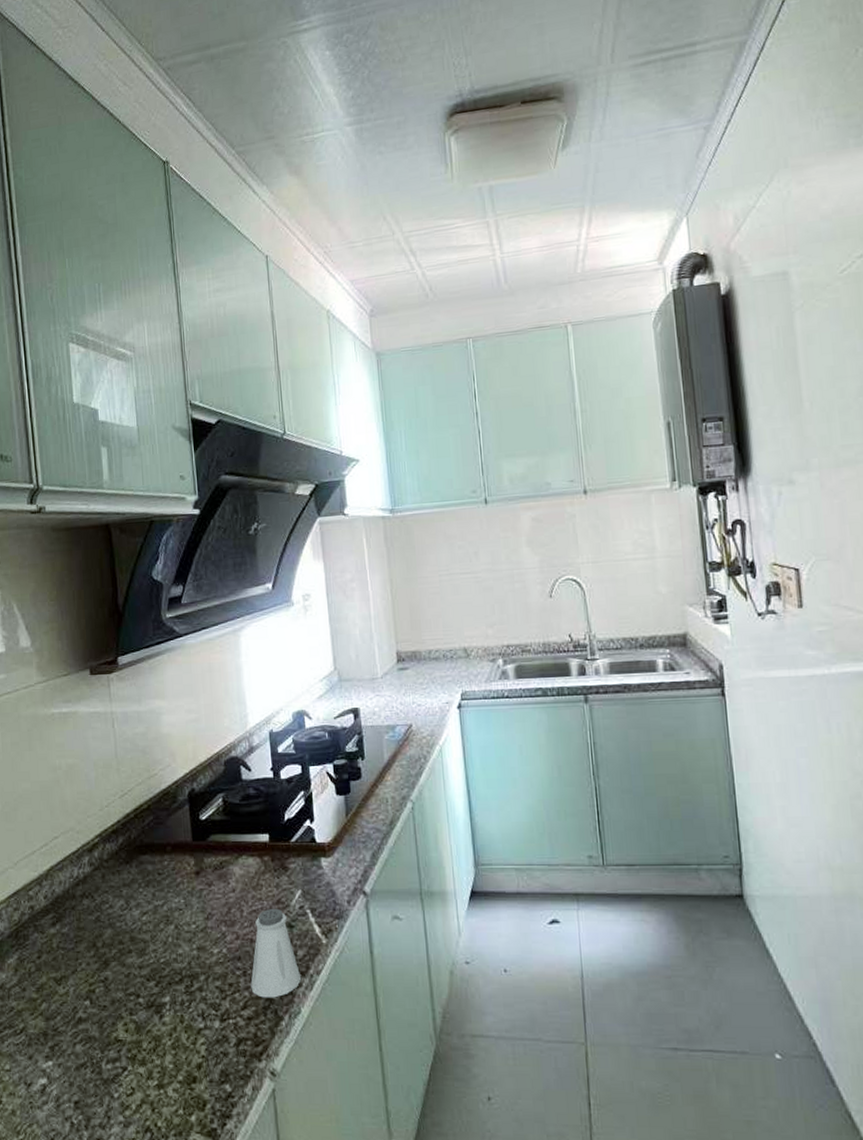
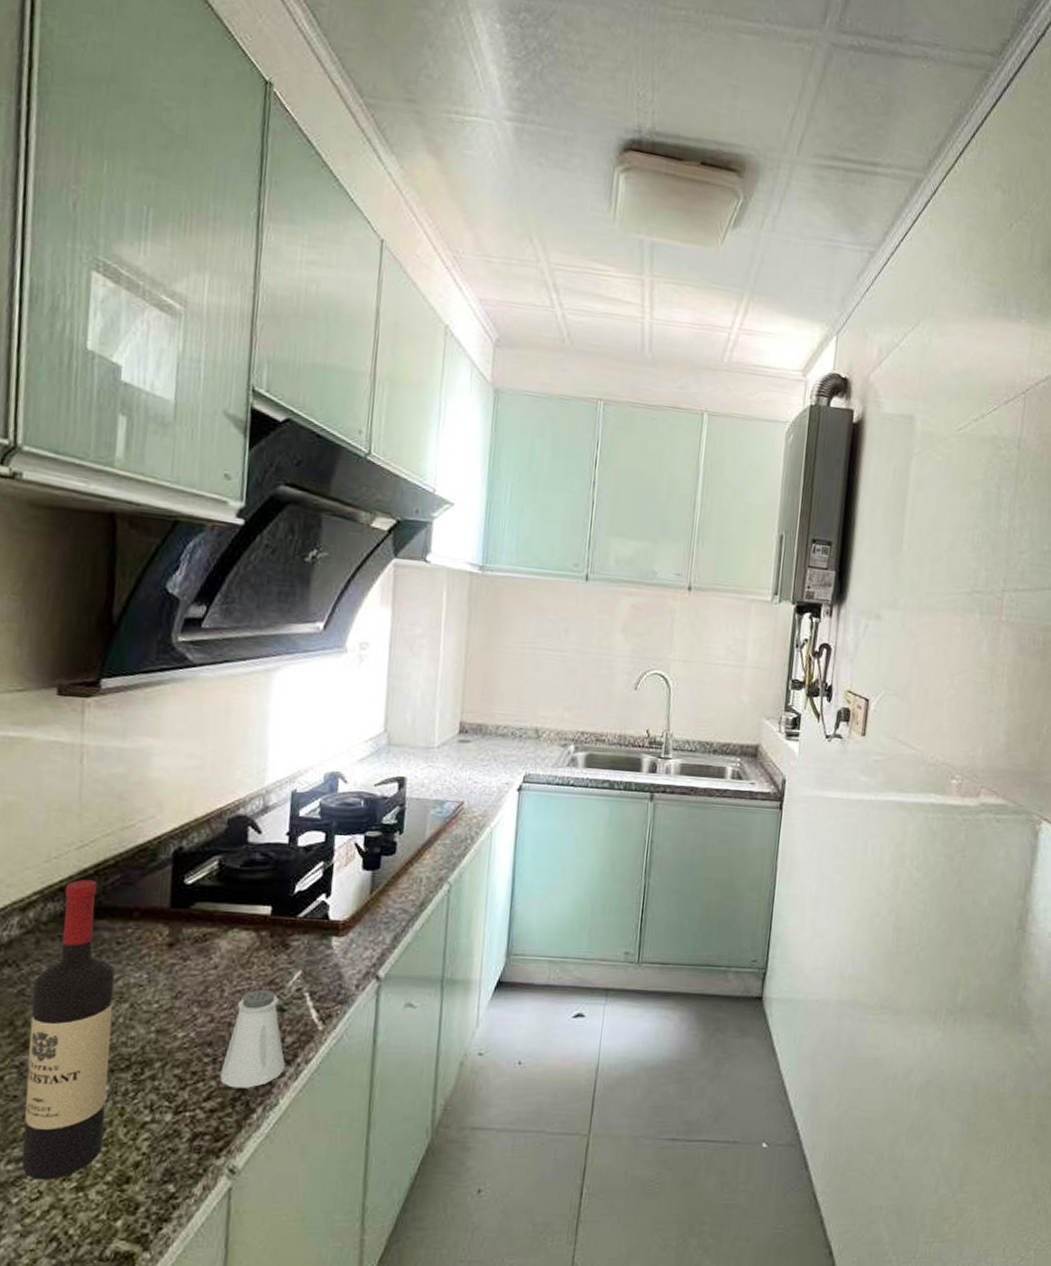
wine bottle: none [105,822,172,1079] -> present [21,879,115,1181]

